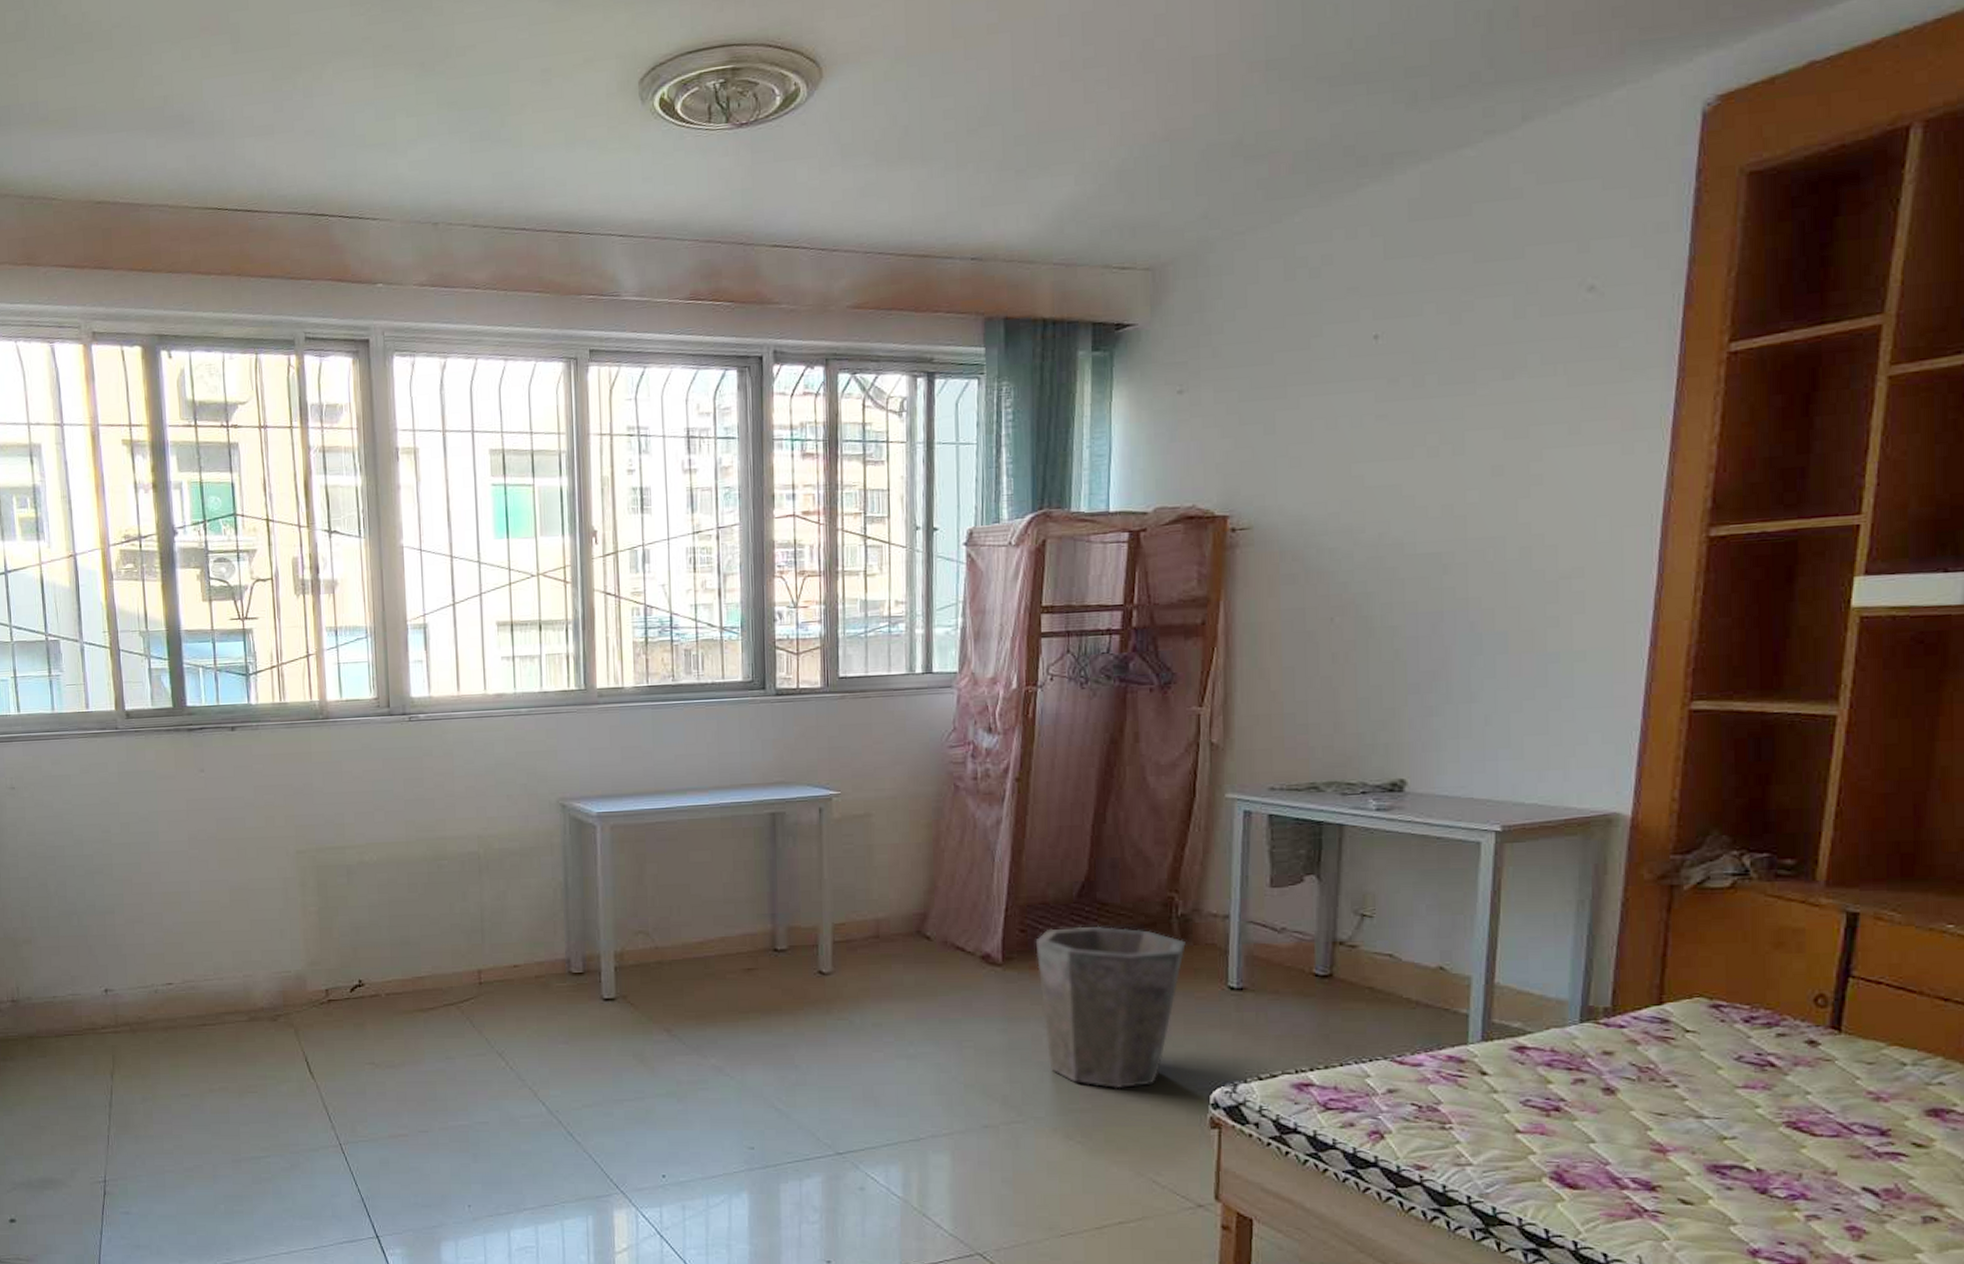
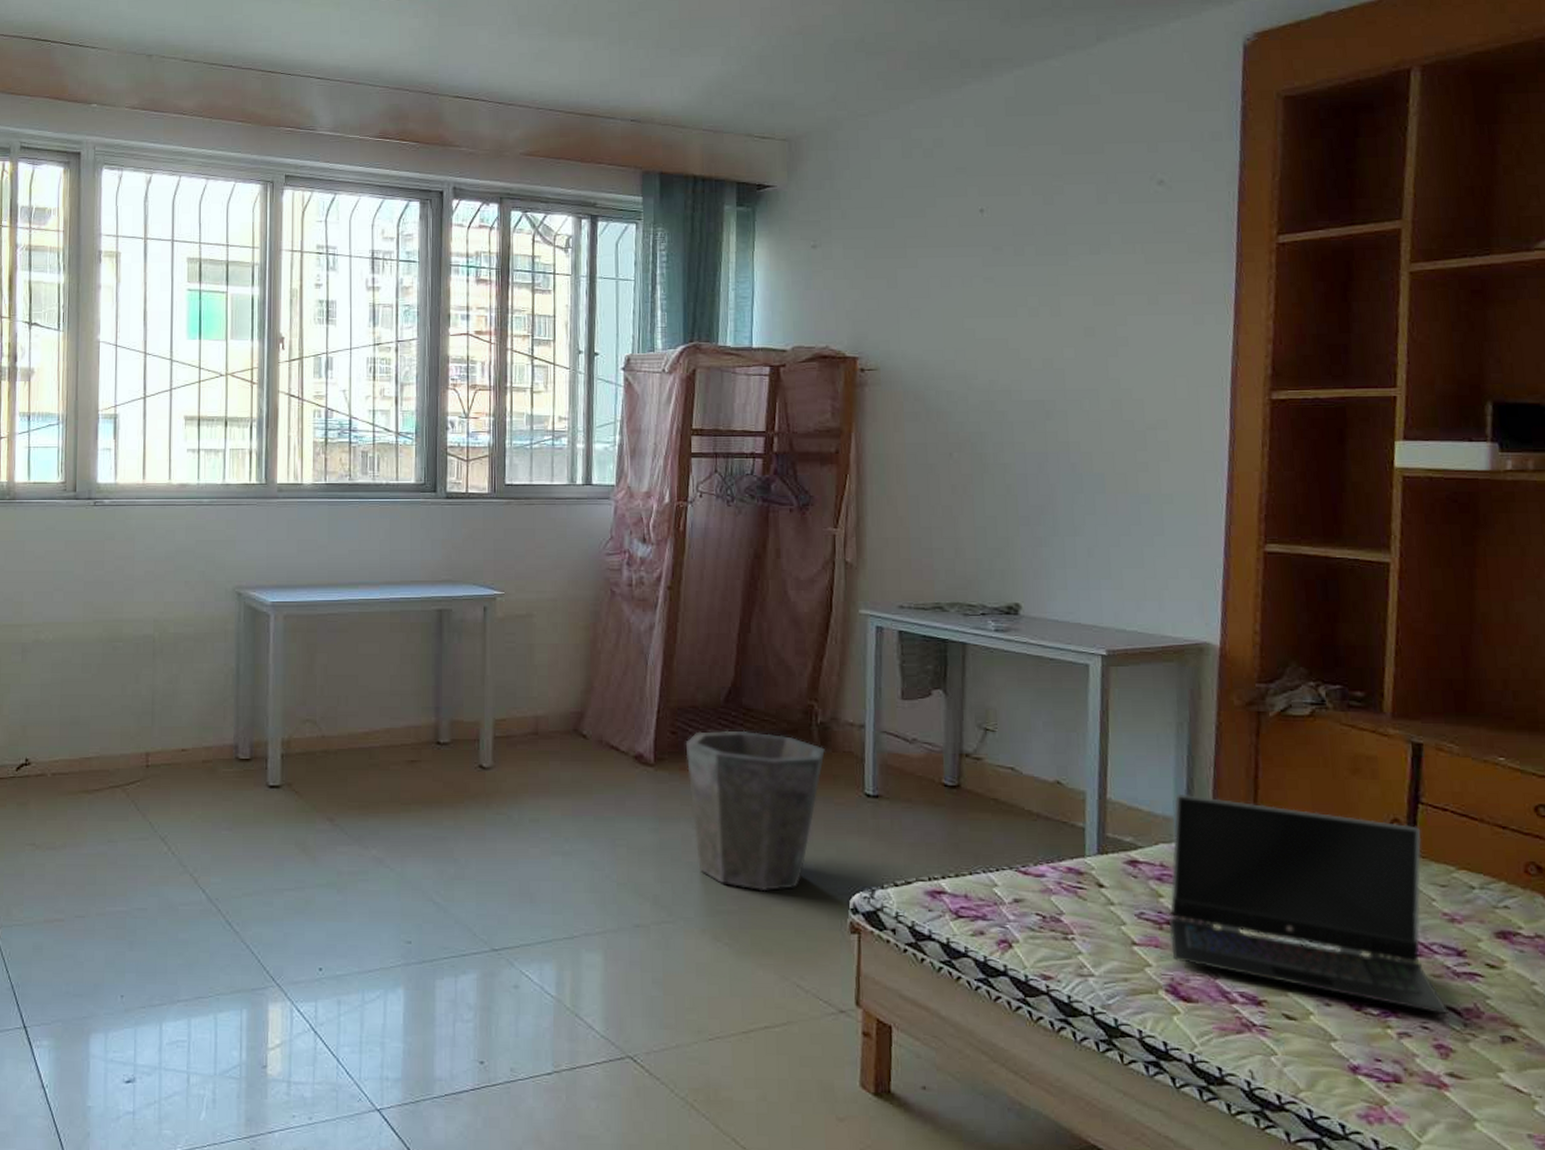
laptop computer: none [1557,975,1865,1196] -> present [1169,793,1449,1015]

